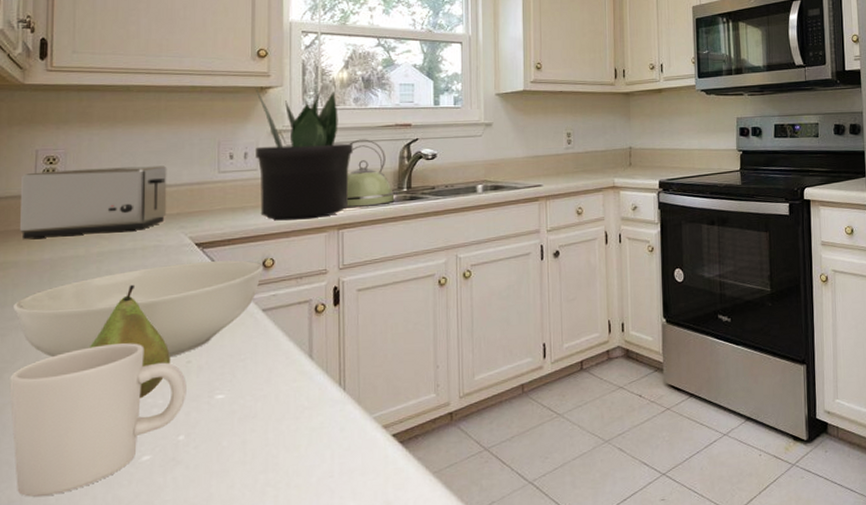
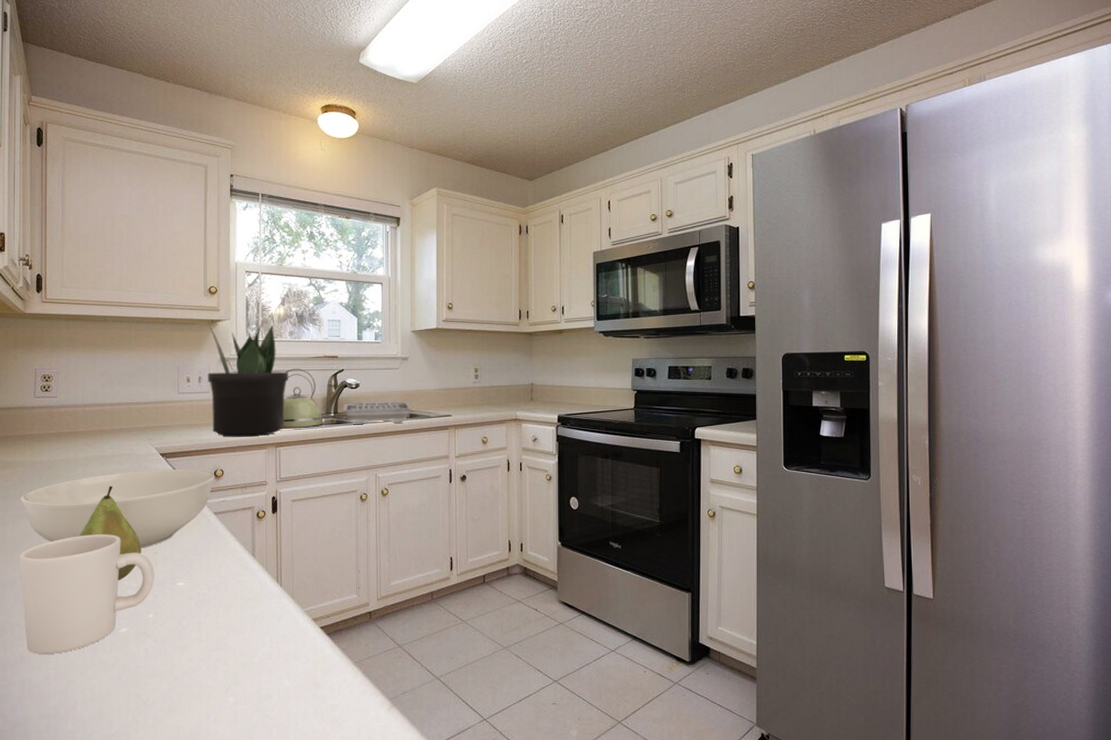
toaster: present [20,166,167,240] -> none [24,386,137,444]
dish rack: none [417,172,498,201] -> present [342,402,413,425]

